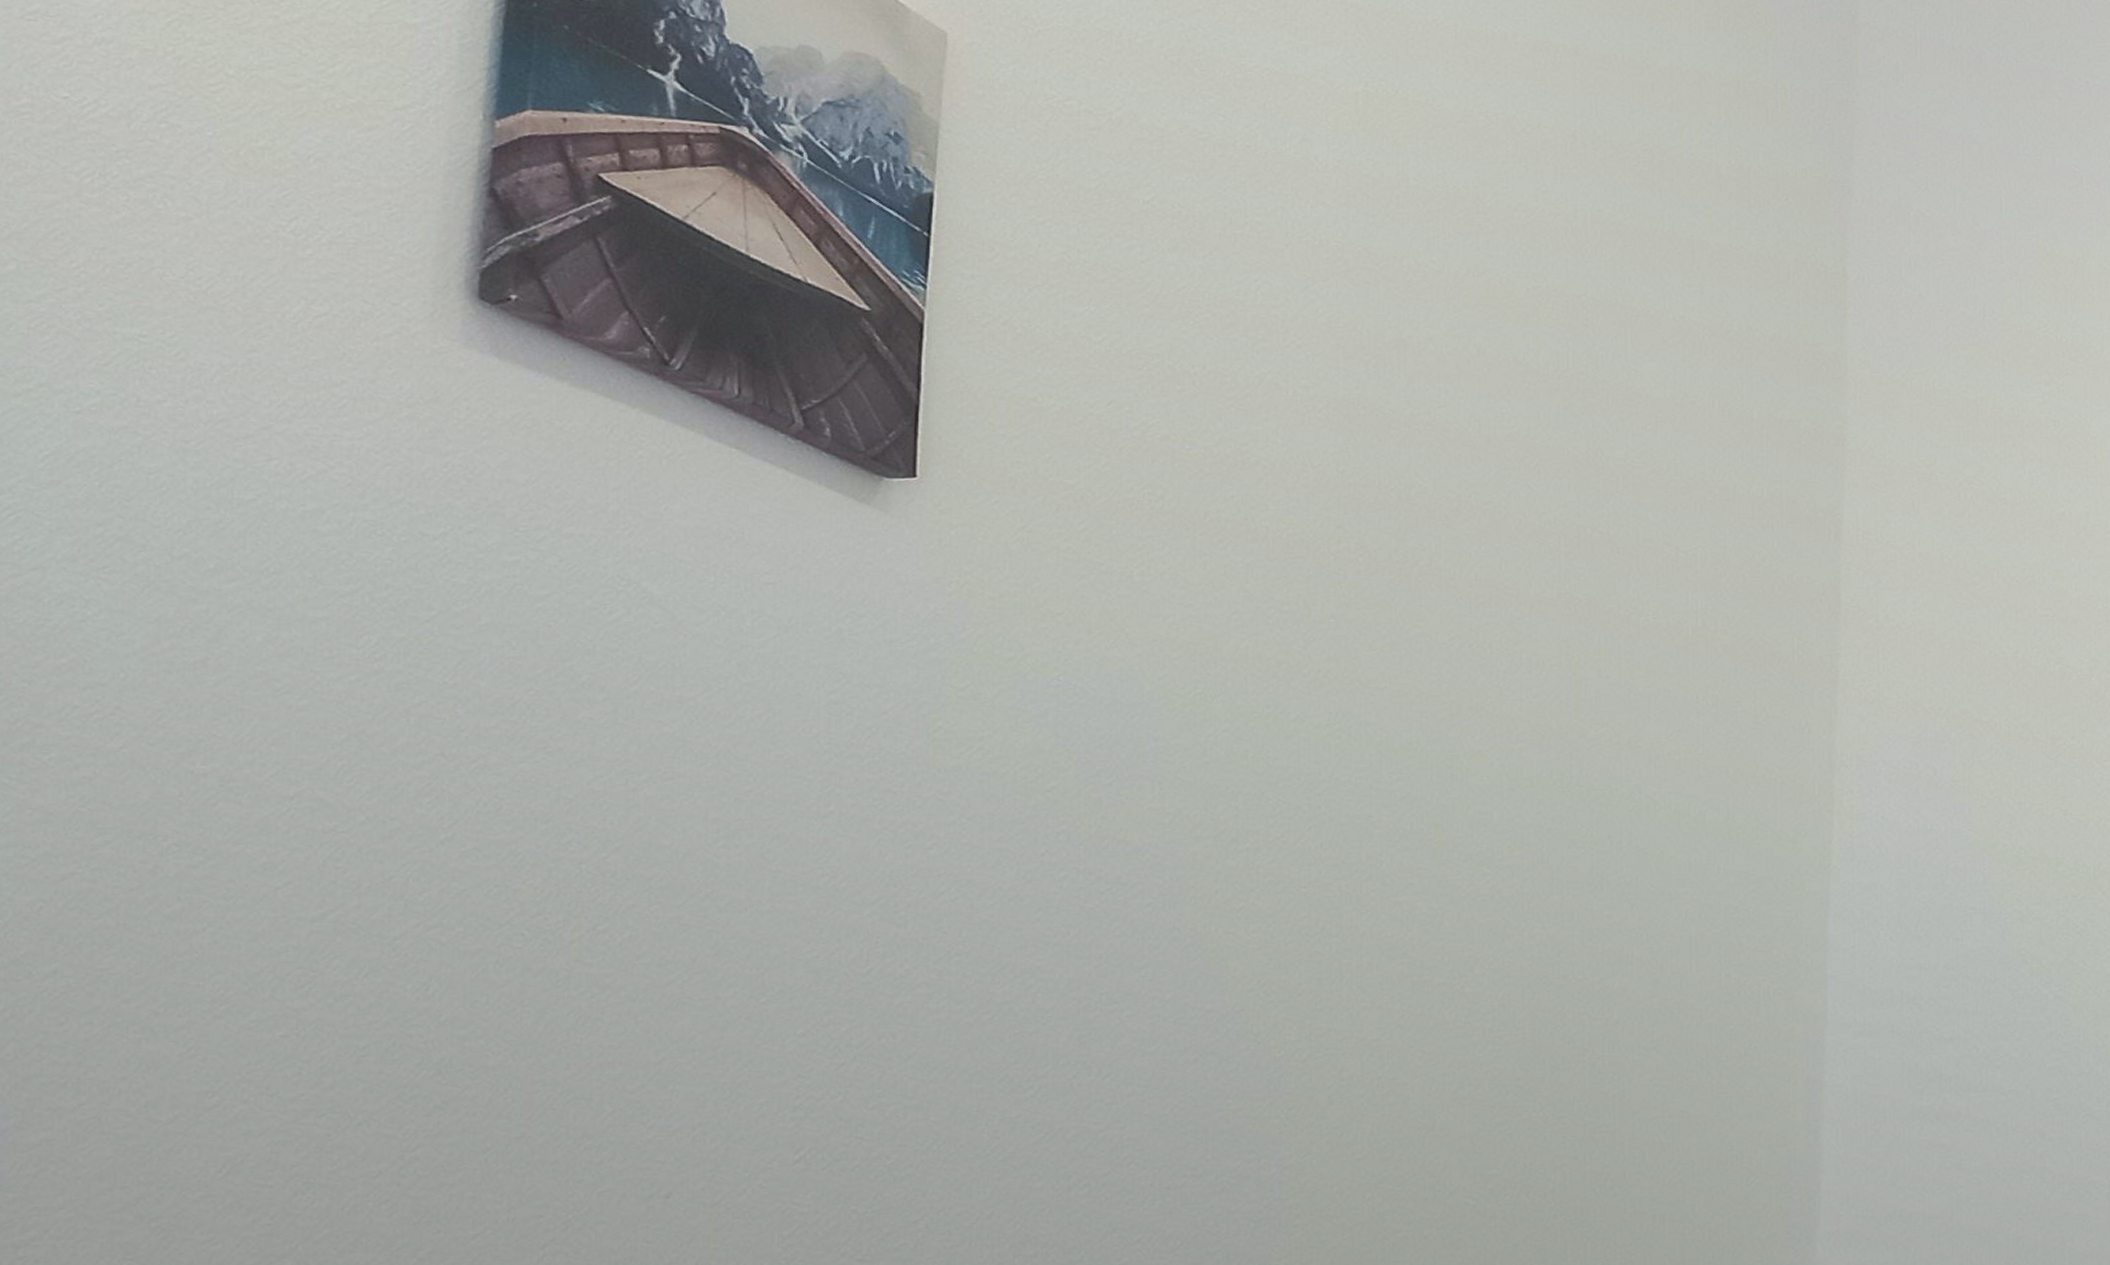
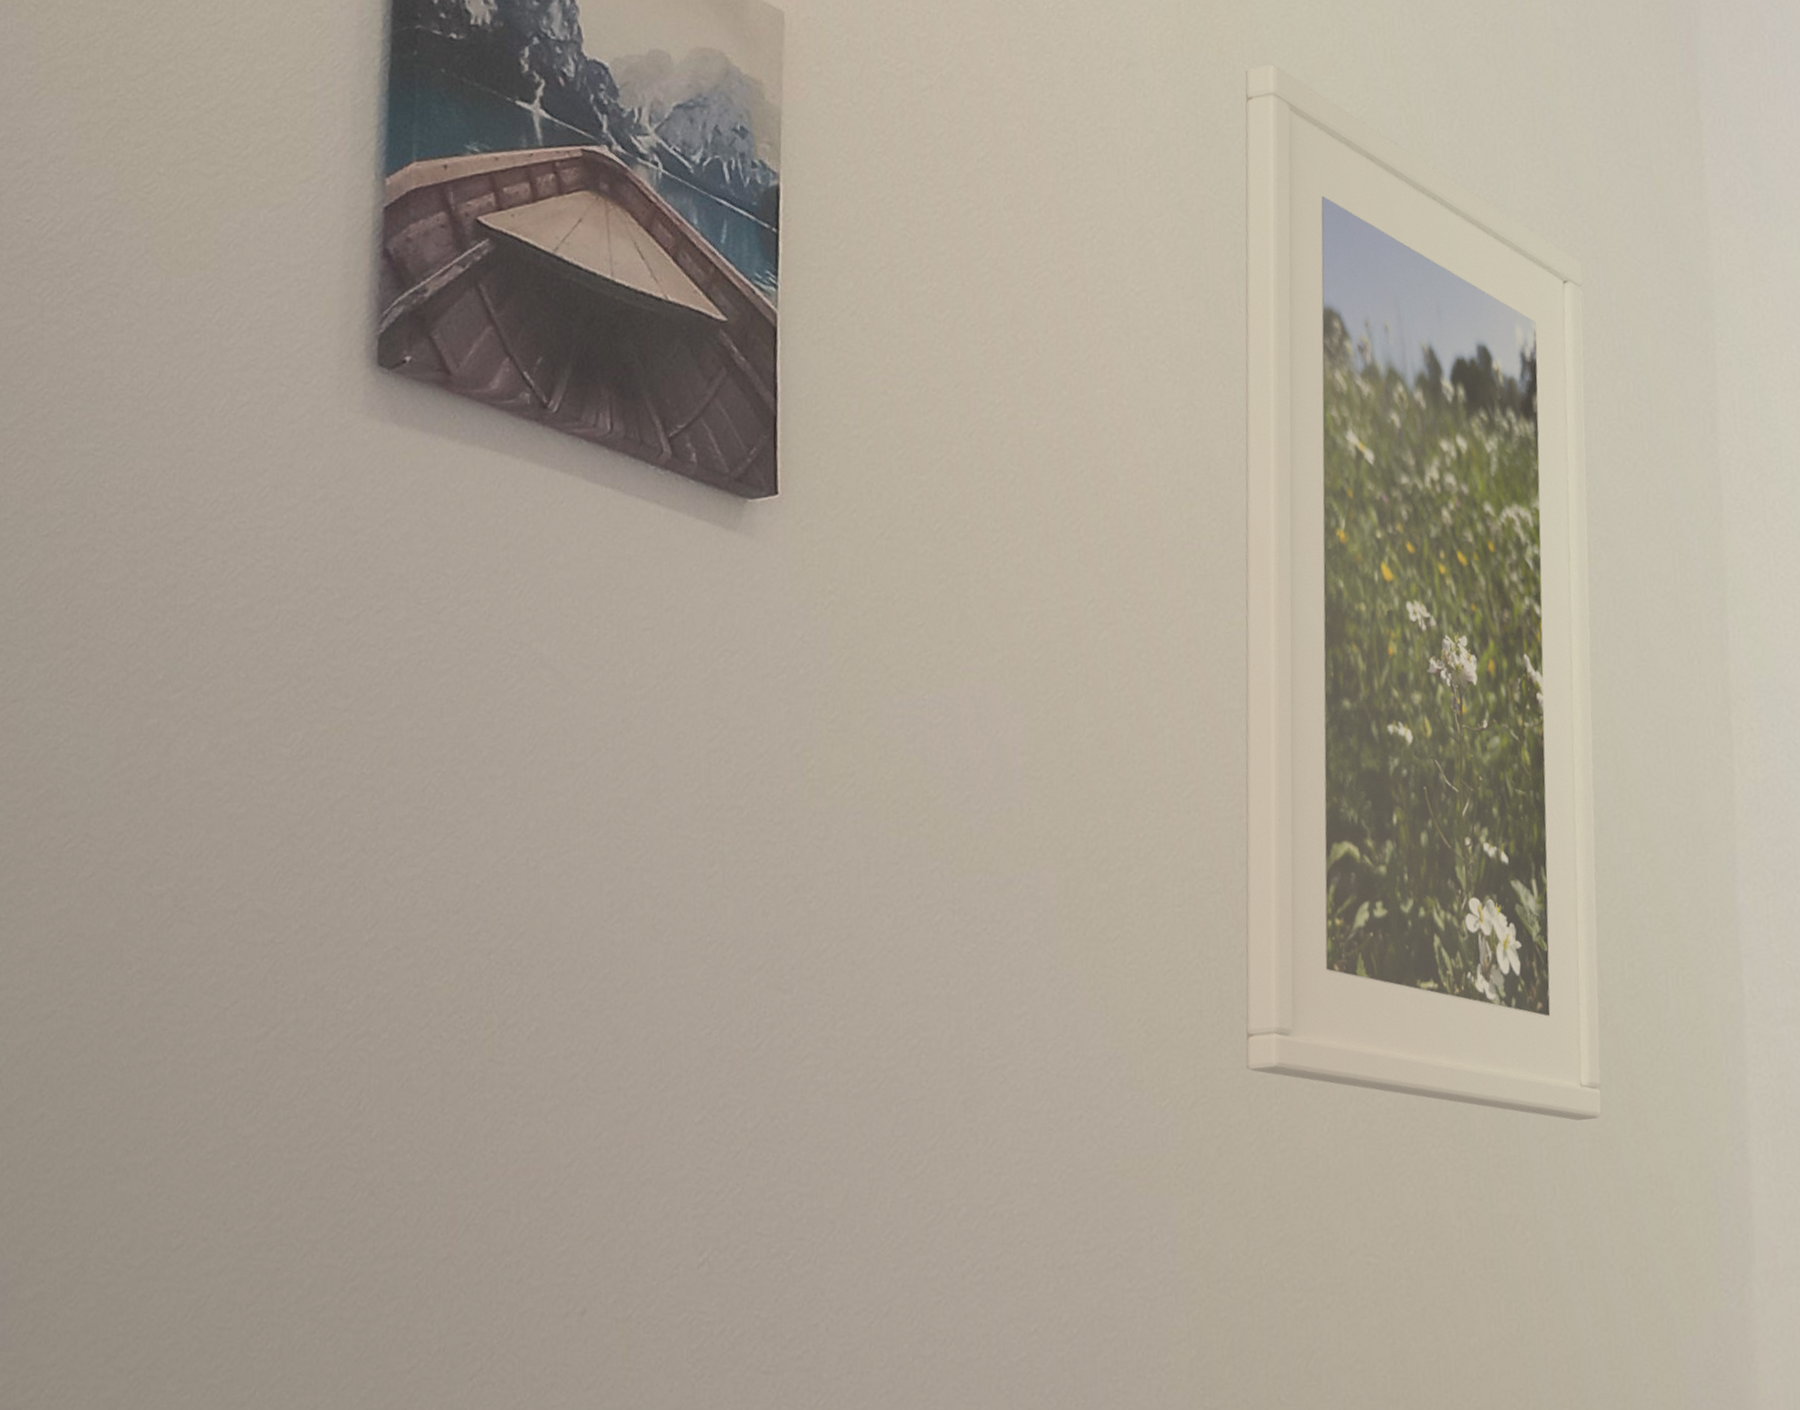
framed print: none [1361,162,1728,1100] -> present [1245,64,1602,1121]

